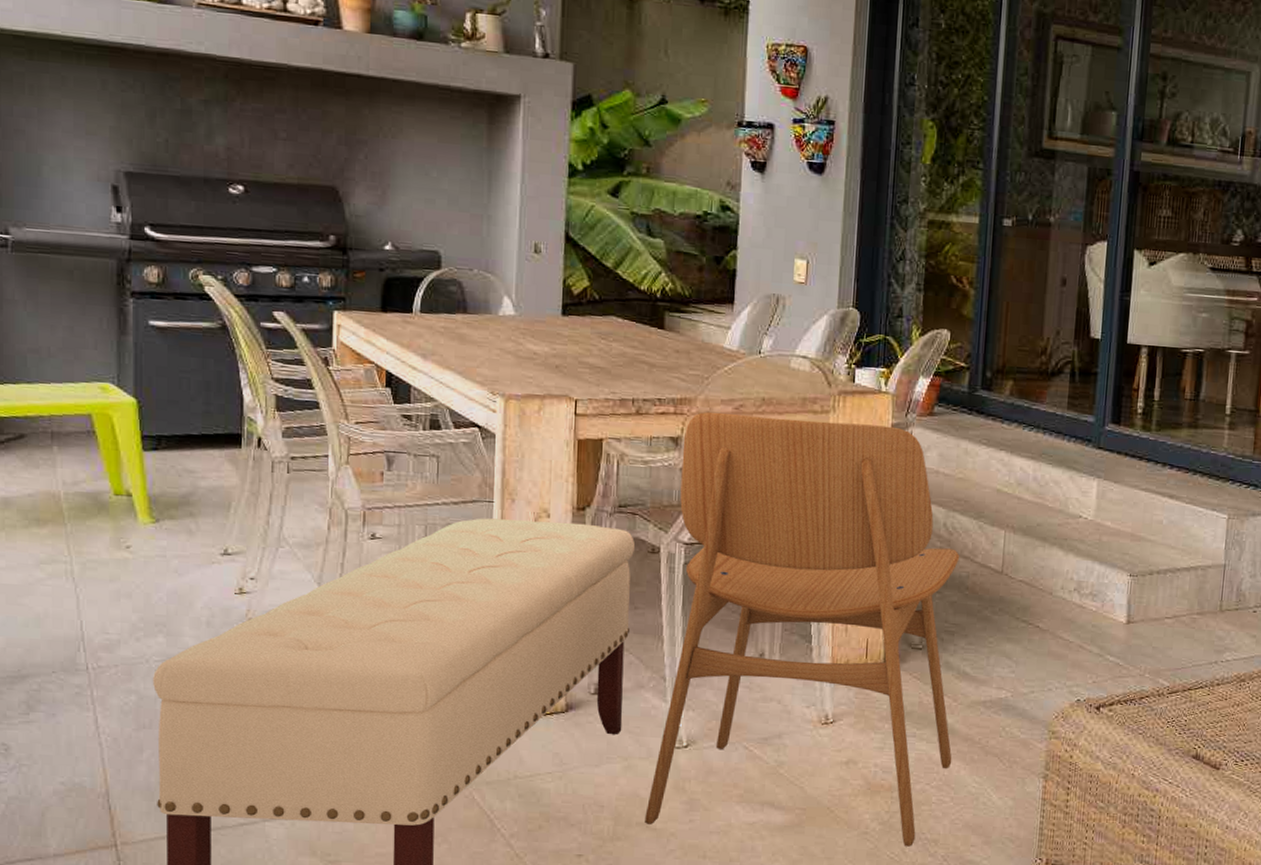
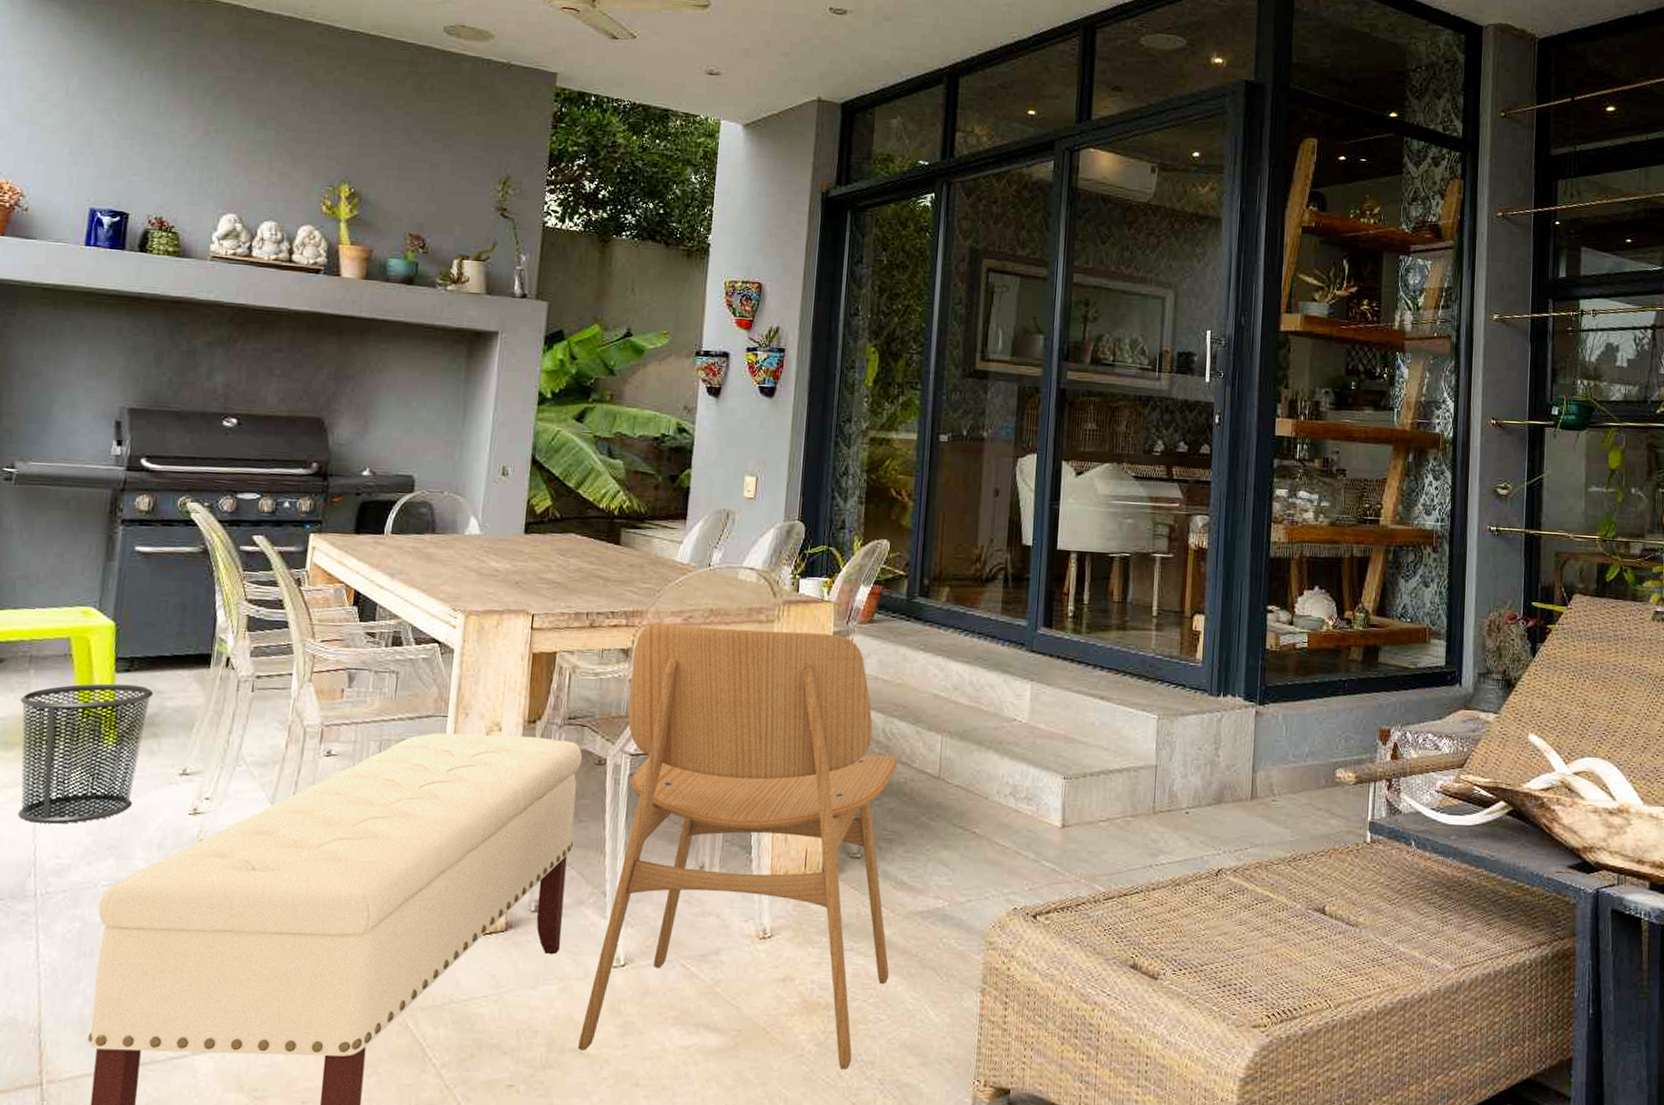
waste bin: none [47,461,186,600] -> present [17,683,154,824]

